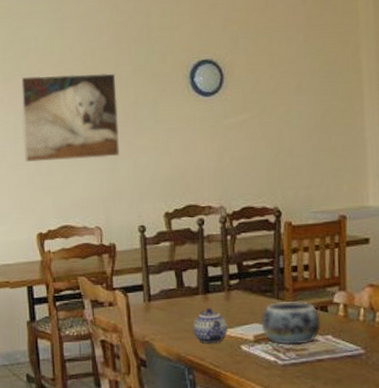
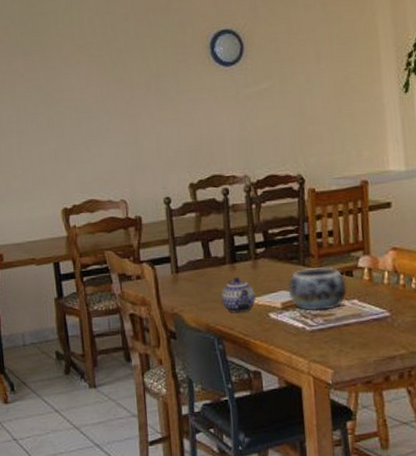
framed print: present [20,72,120,162] -> none [40,45,142,137]

